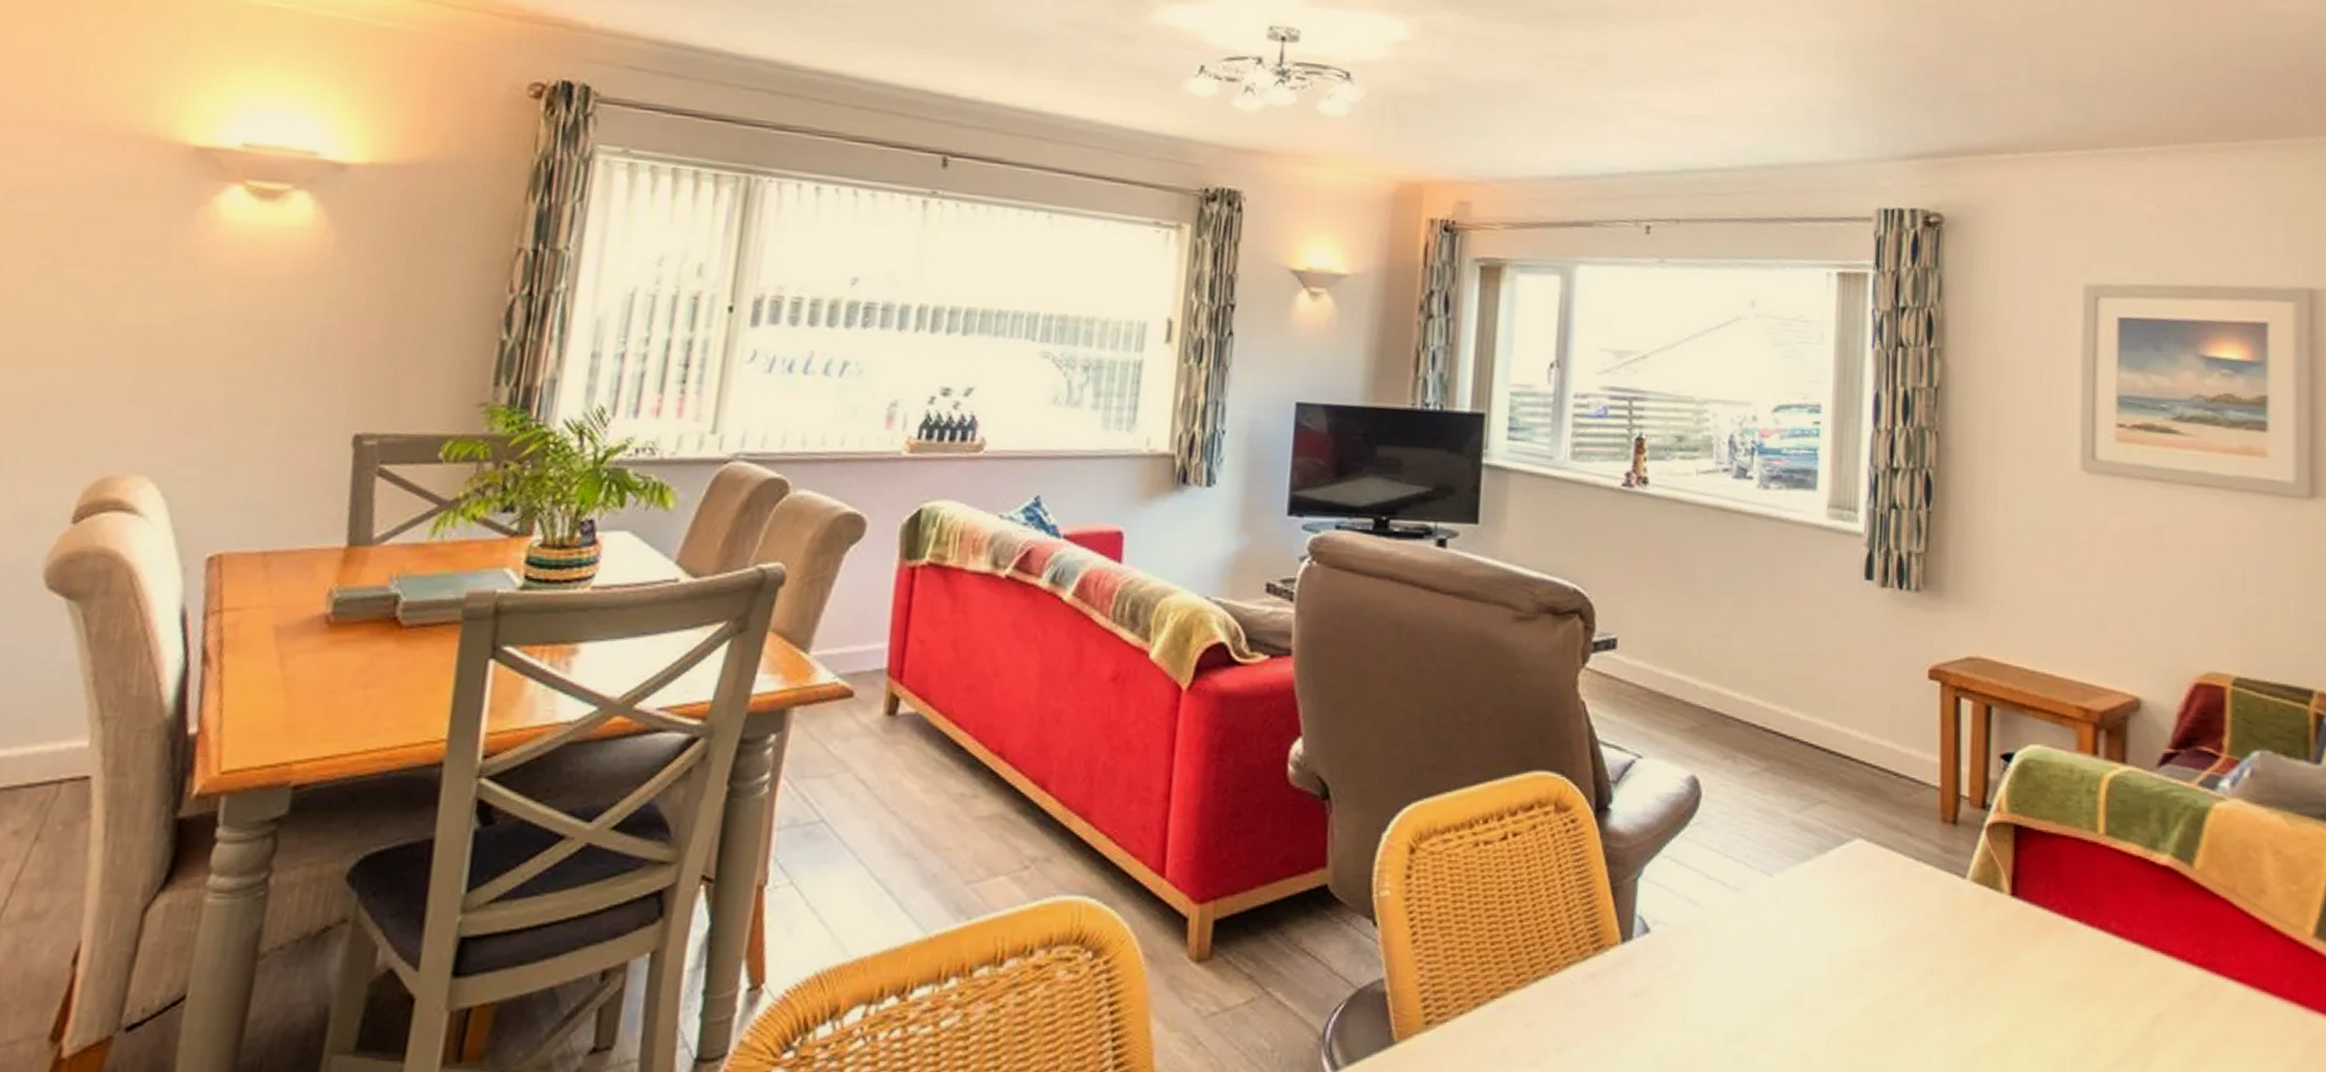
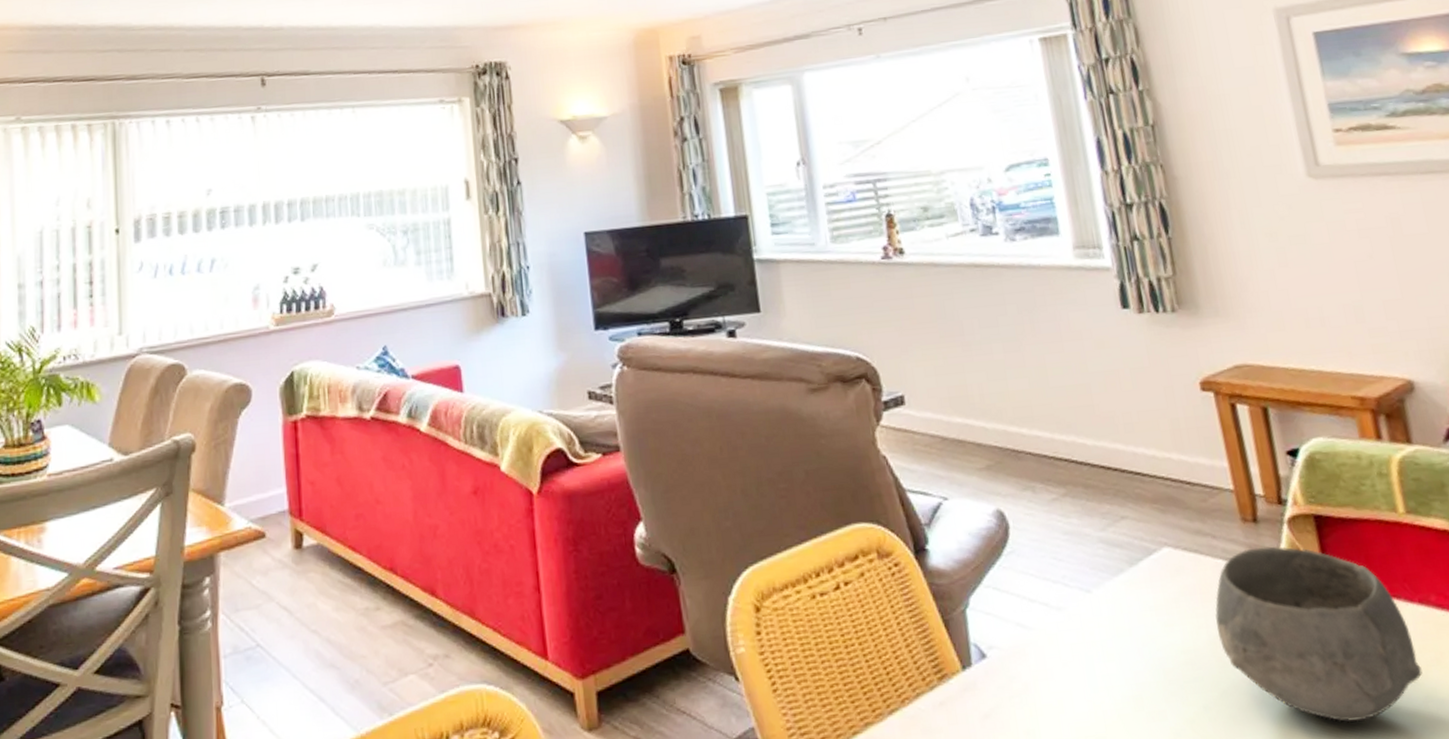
bowl: none [1893,851,2087,1043] -> present [1215,546,1423,722]

